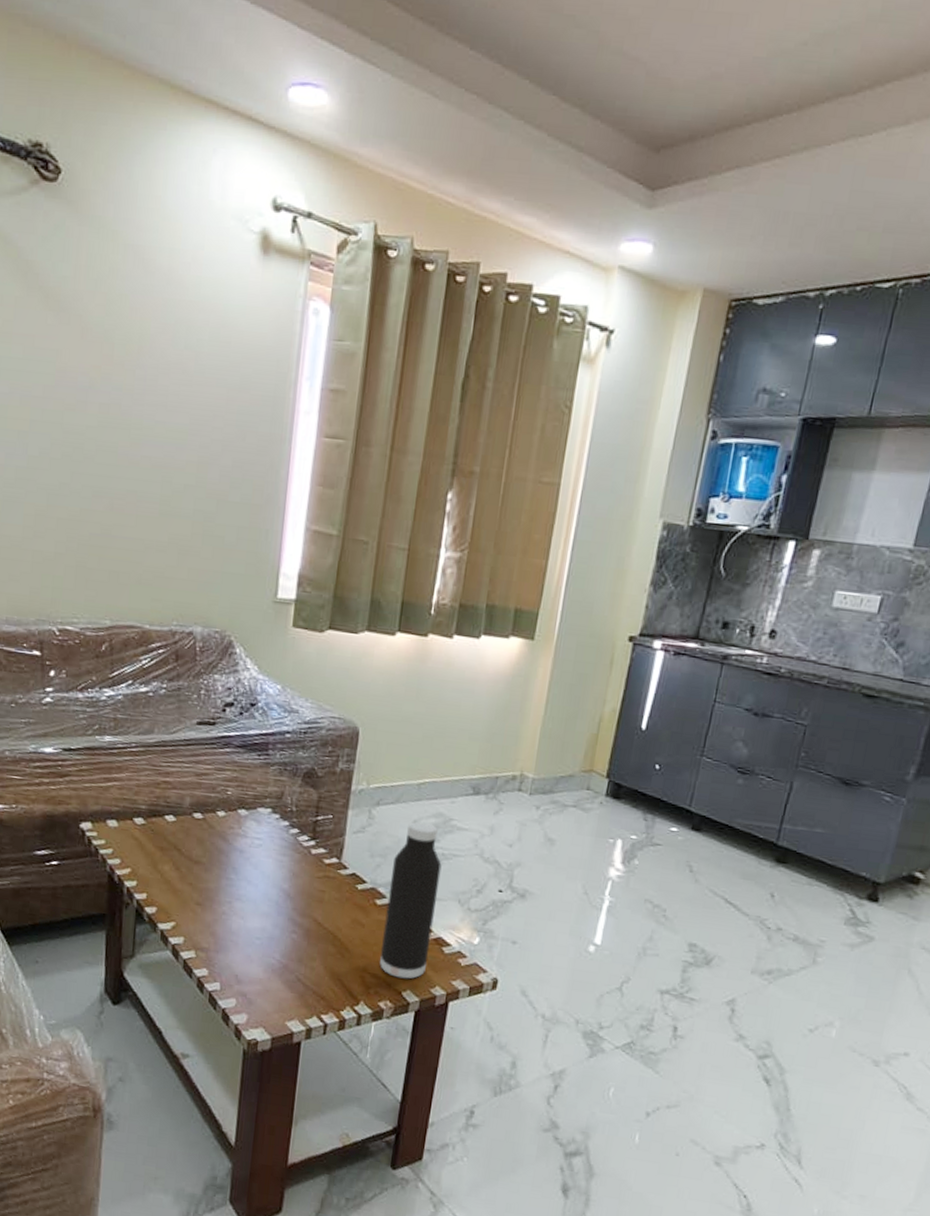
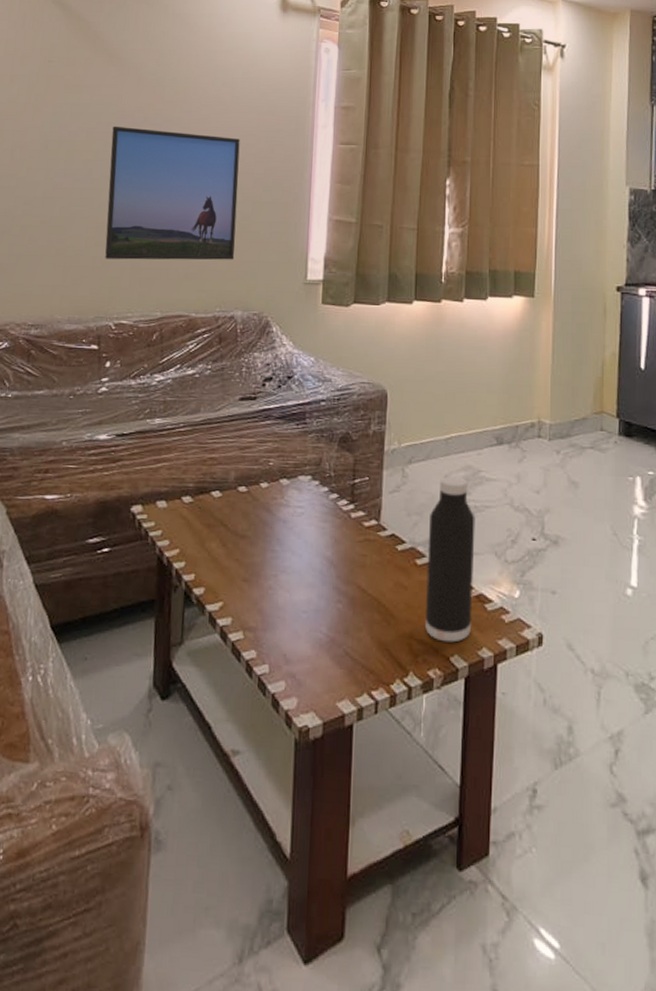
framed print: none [45,390,205,568] -> present [105,126,240,260]

